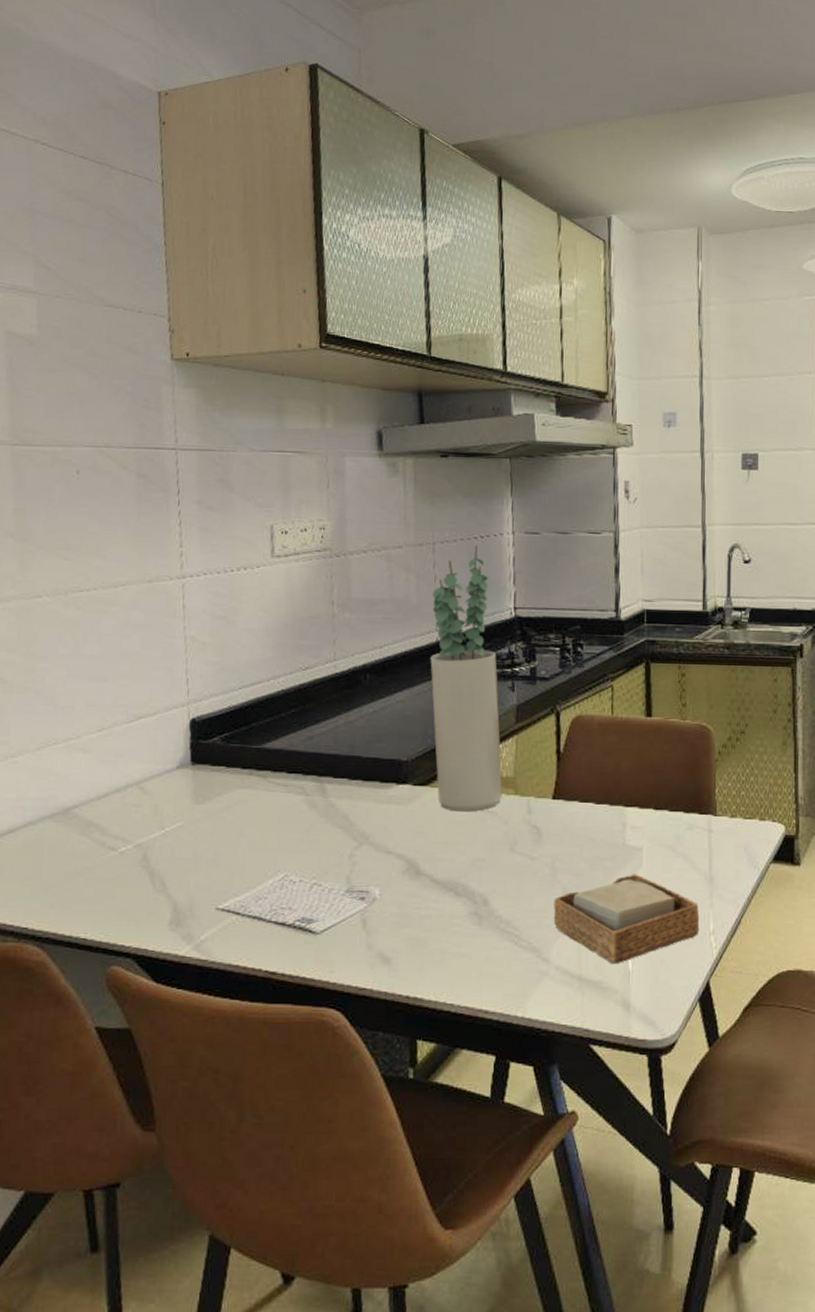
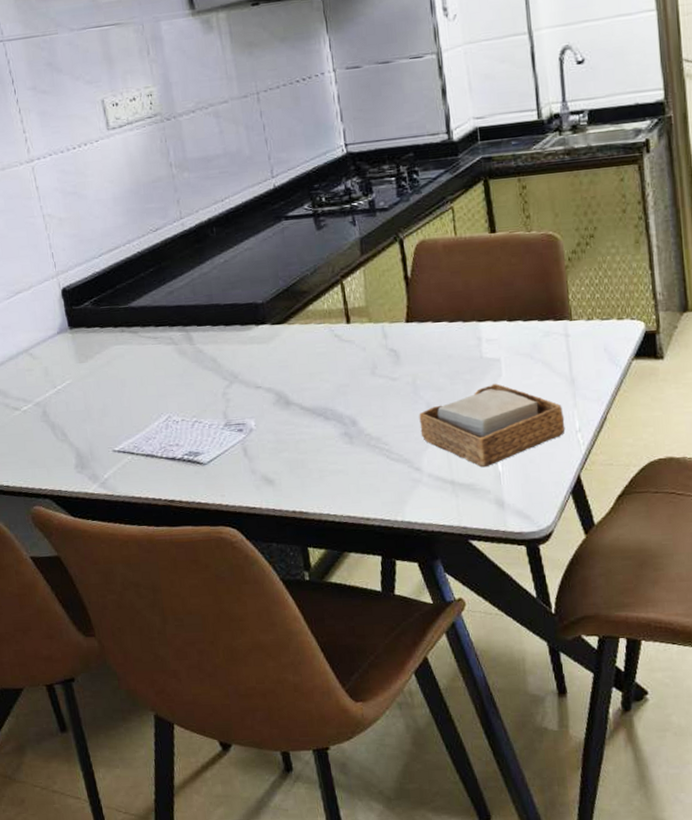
vase: present [430,545,503,812] -> none [263,88,357,344]

